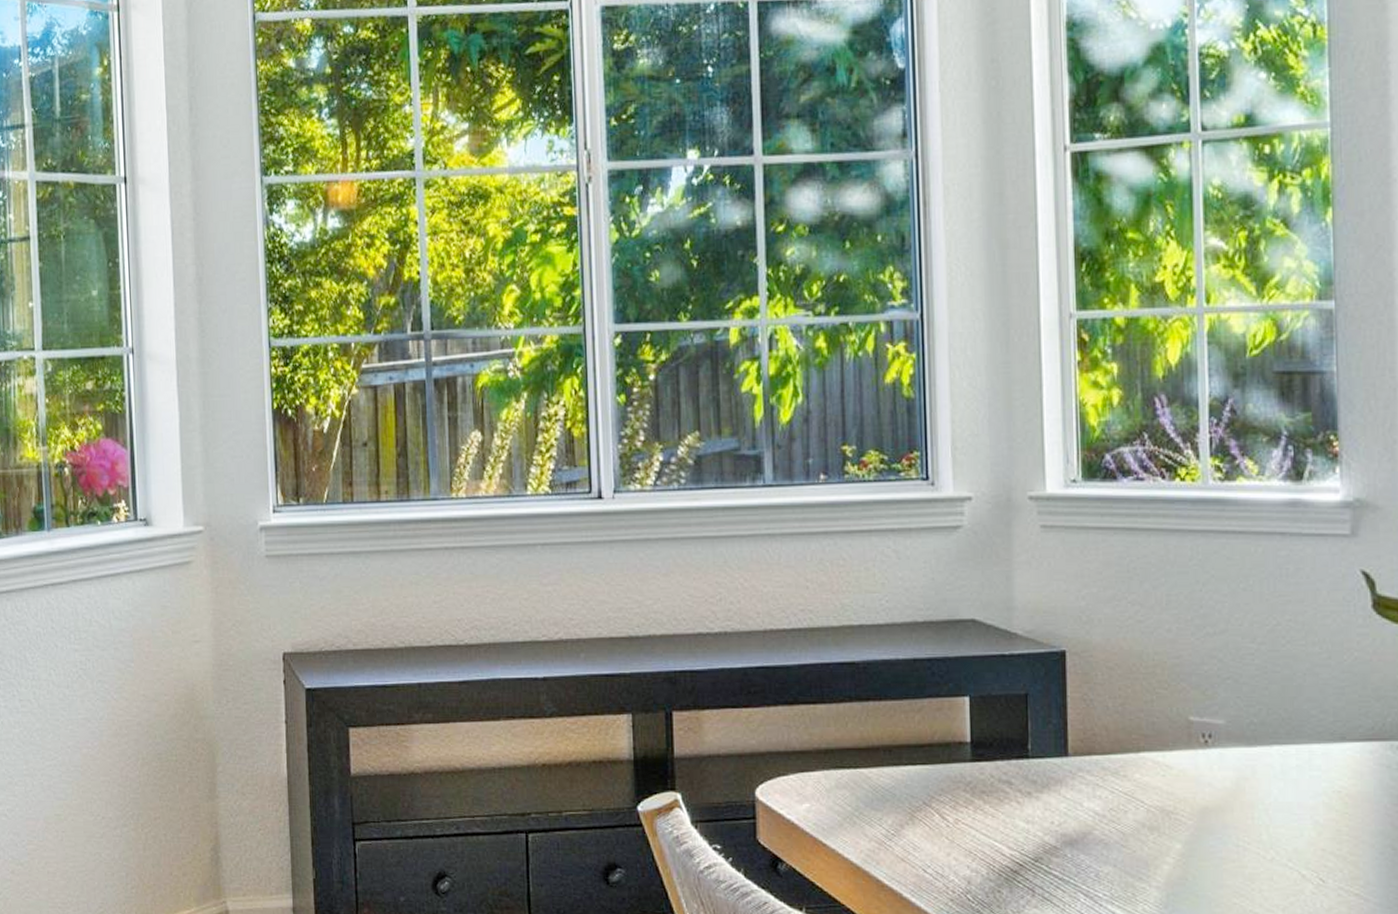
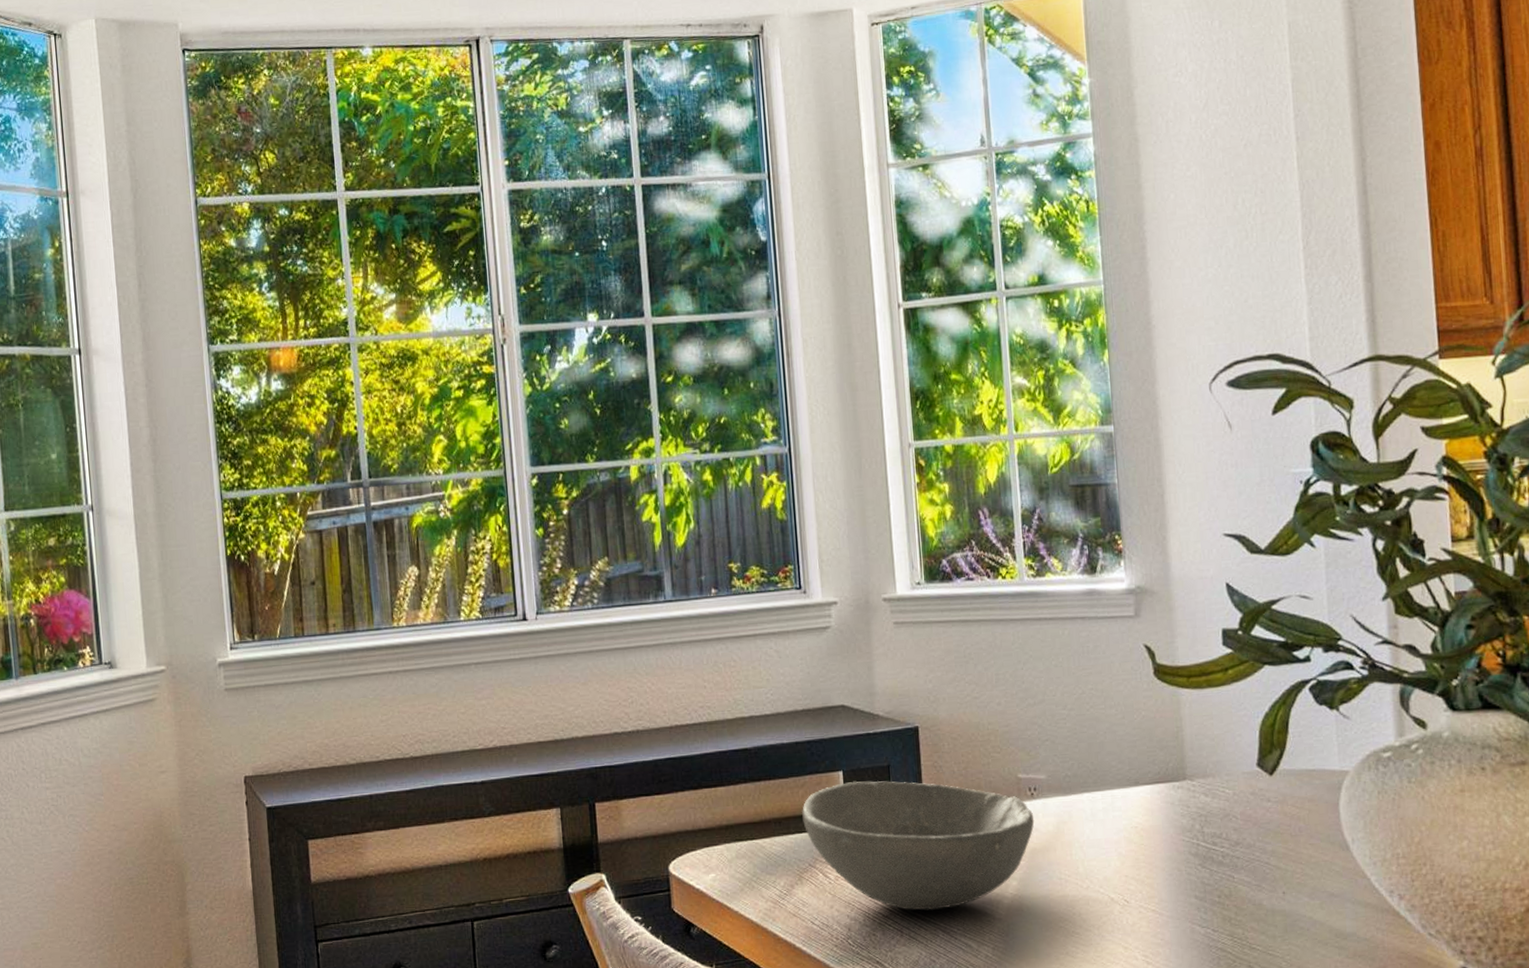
bowl: none [916,709,1208,869] -> present [801,781,1035,911]

